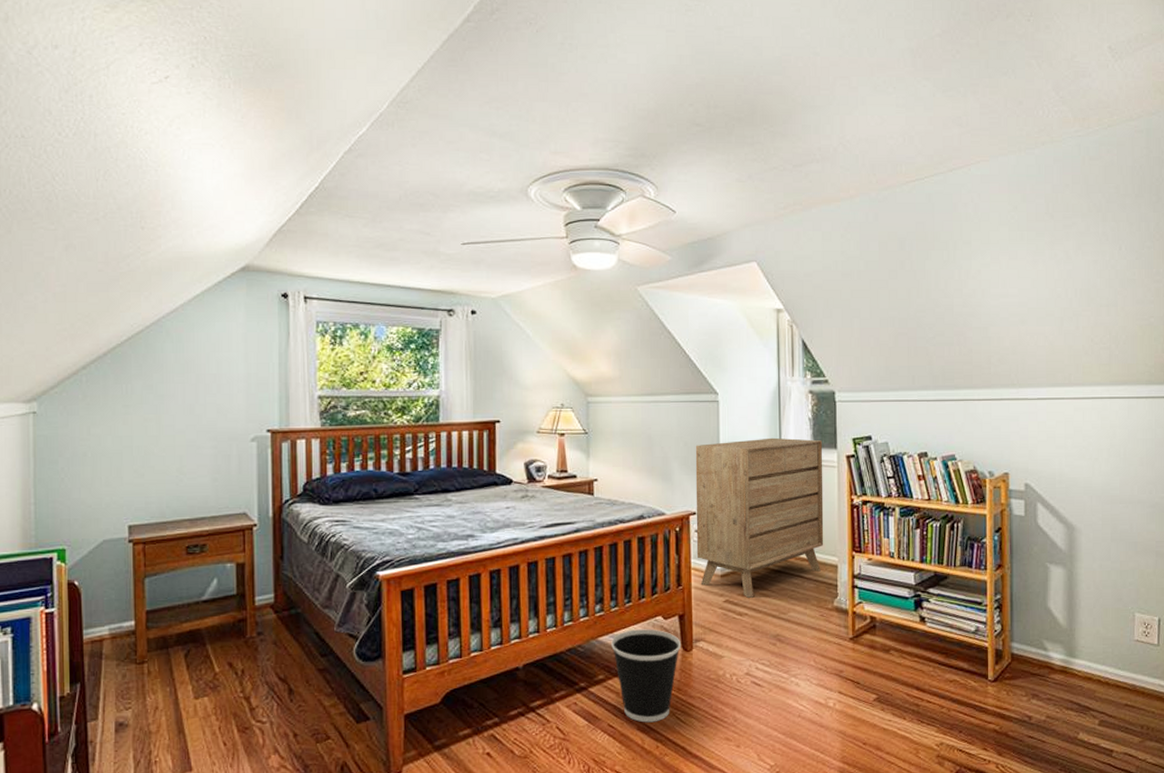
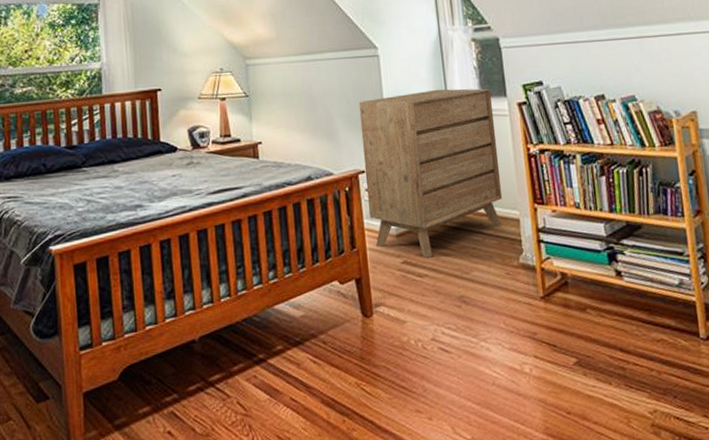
wastebasket: present [611,629,681,723] -> none [287,294,360,395]

